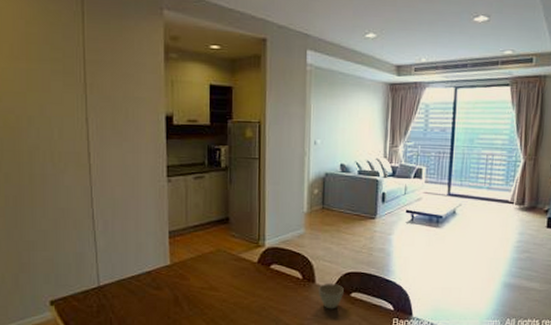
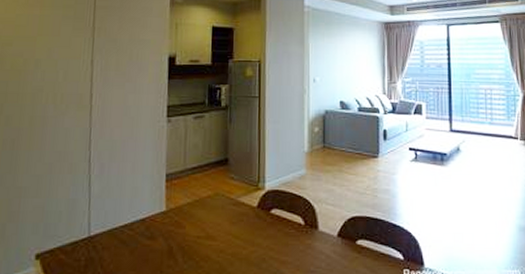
cup: present [318,284,344,309] -> none [321,230,349,260]

